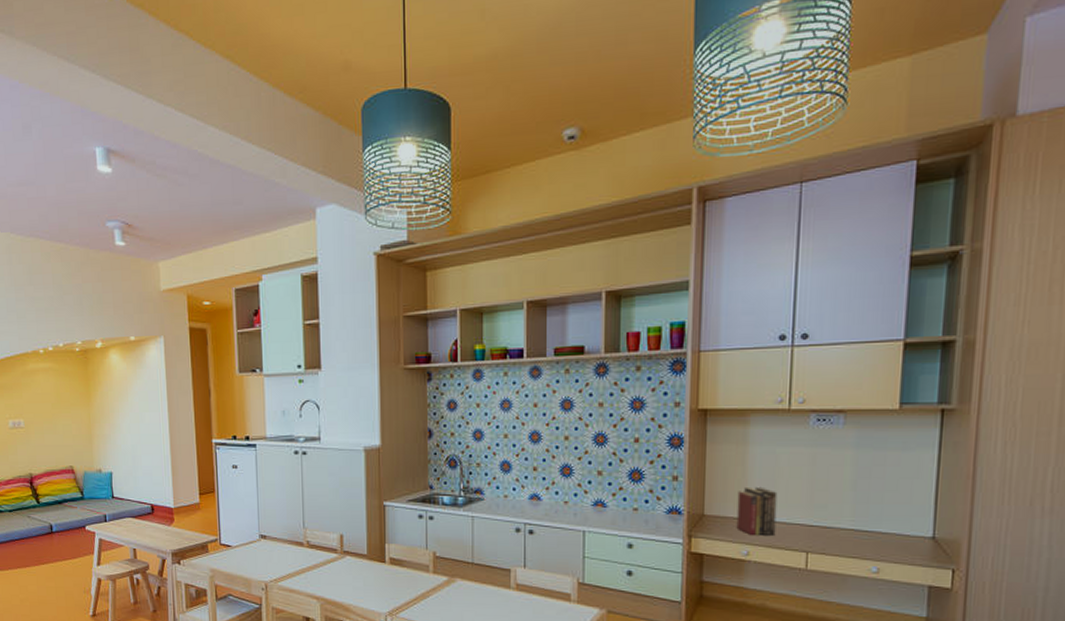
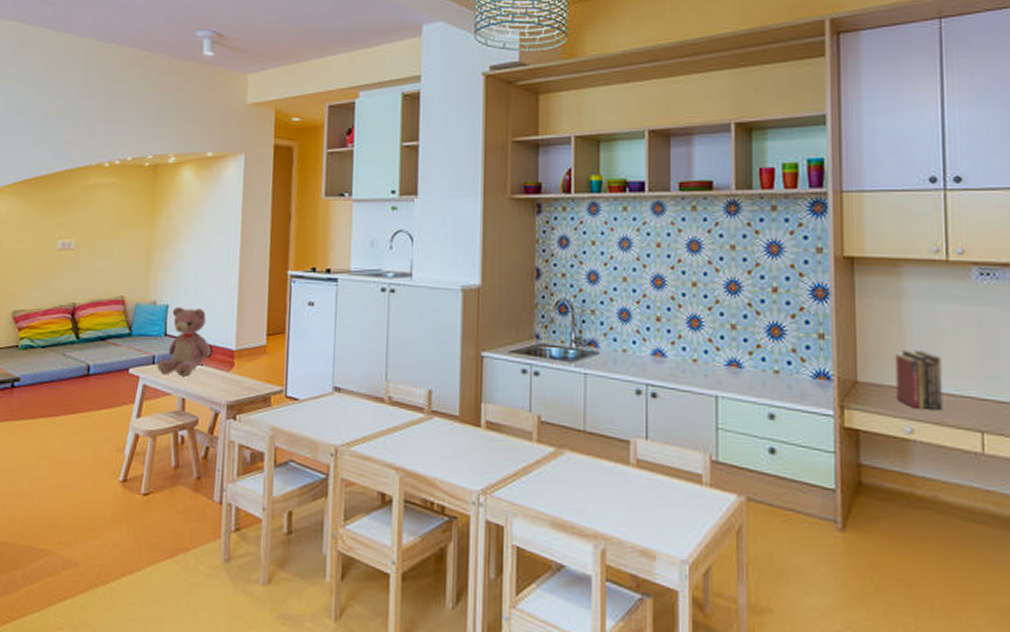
teddy bear: none [109,473,153,531] -> present [157,307,211,376]

